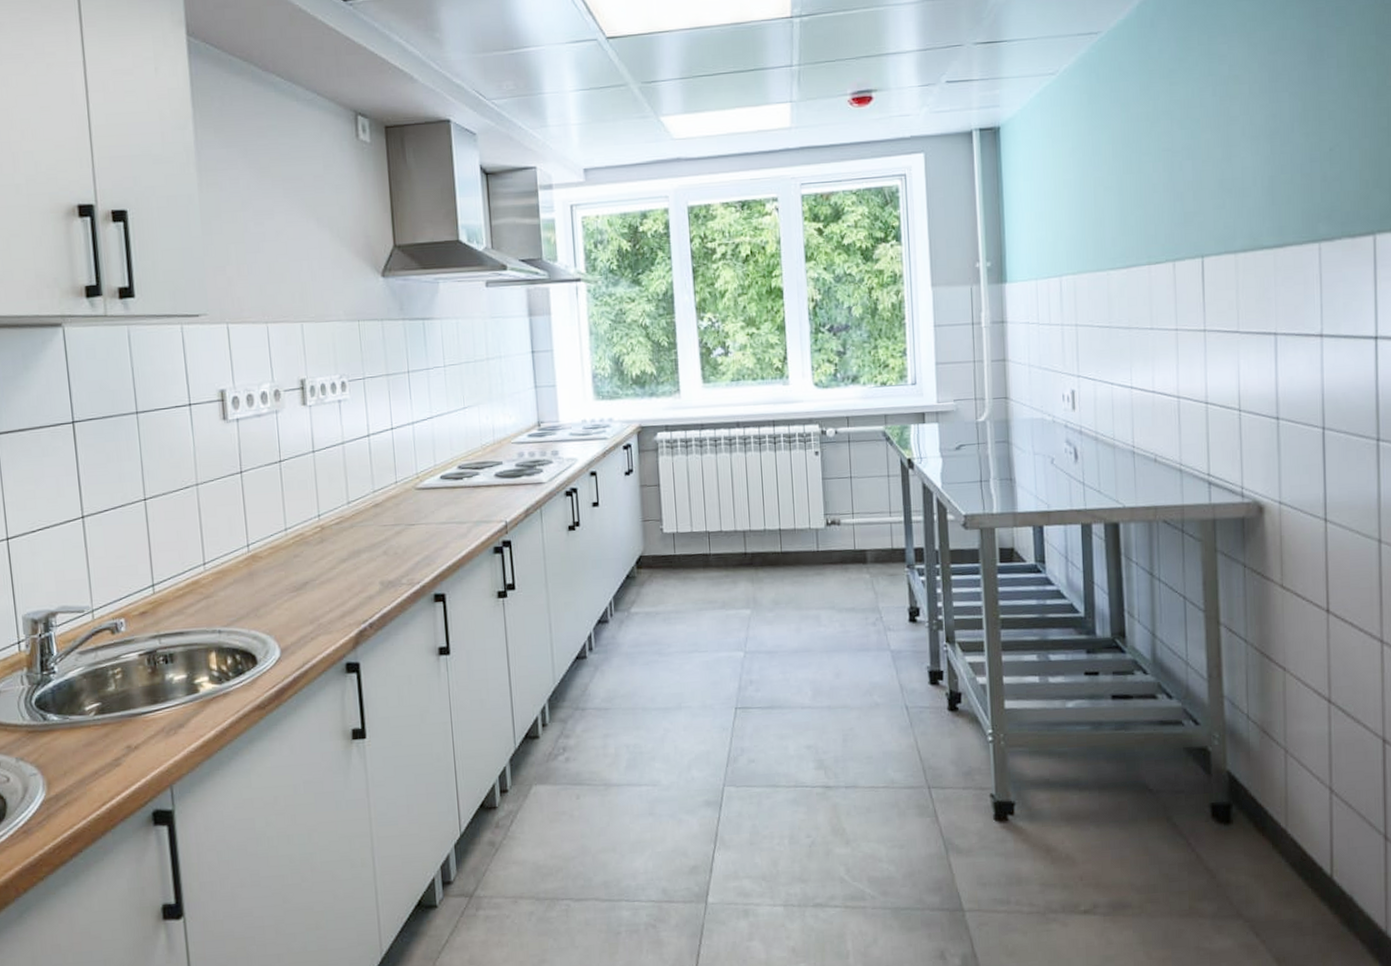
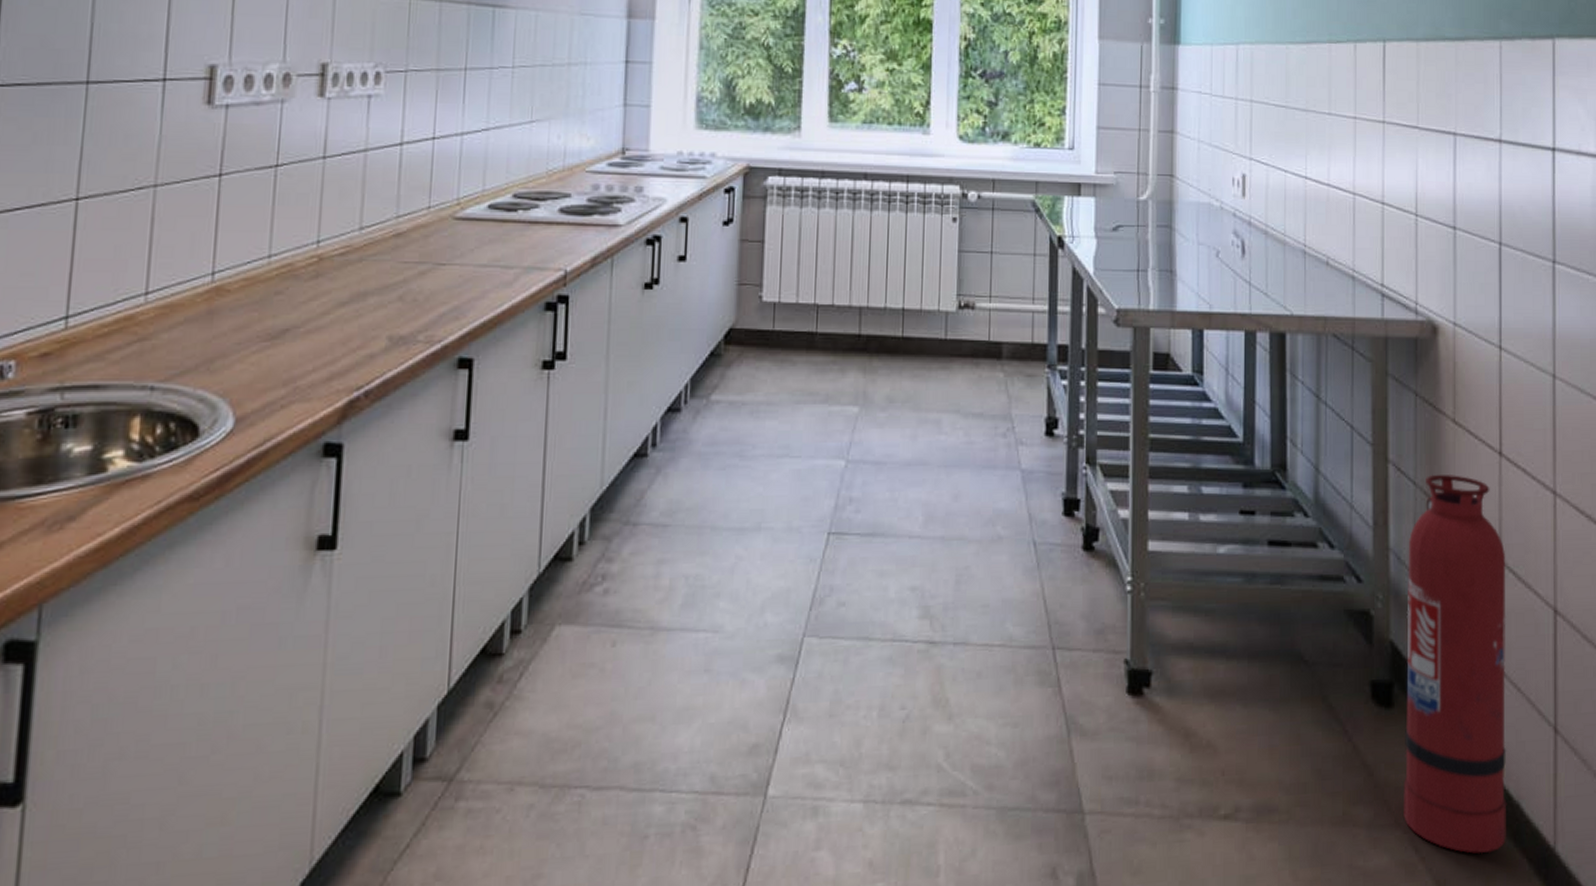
fire extinguisher: none [1241,631,1341,937] -> present [1403,473,1507,854]

